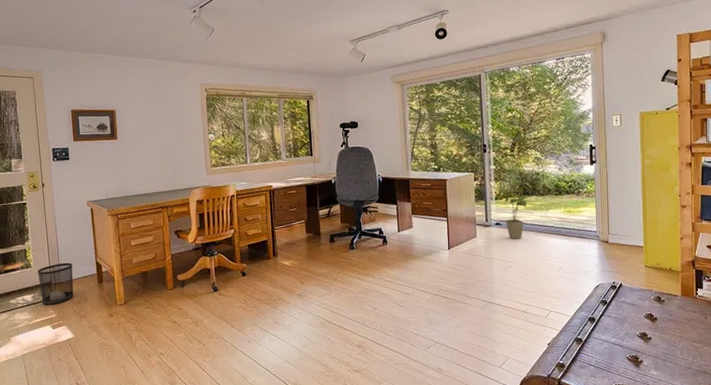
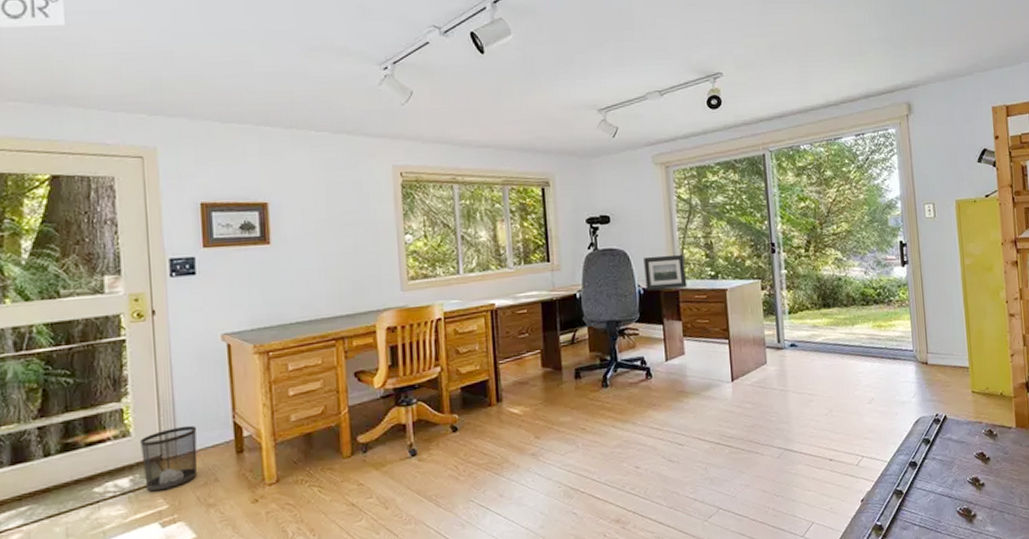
picture frame: none [383,152,416,179] -> present [644,254,687,290]
house plant: present [499,179,532,239] -> none [793,286,833,365]

